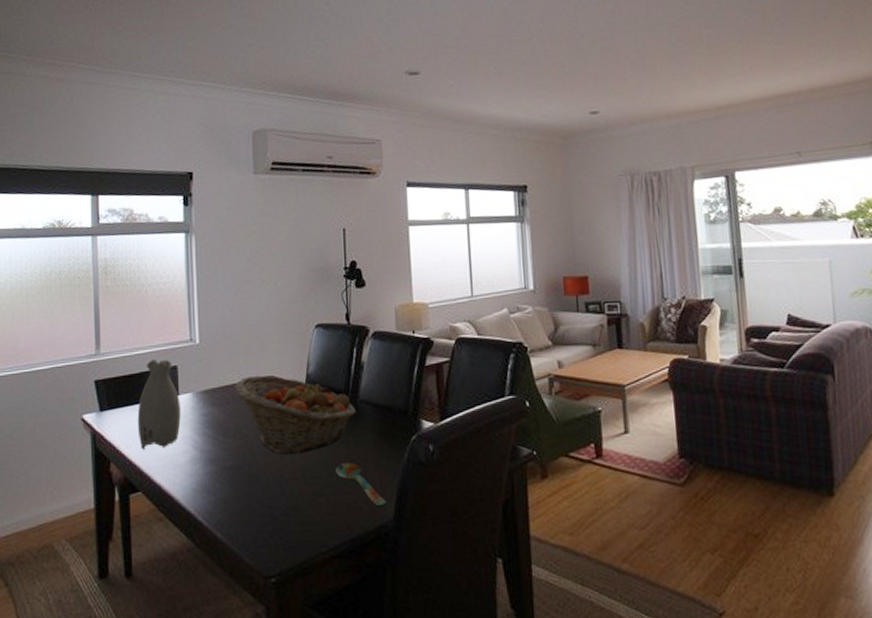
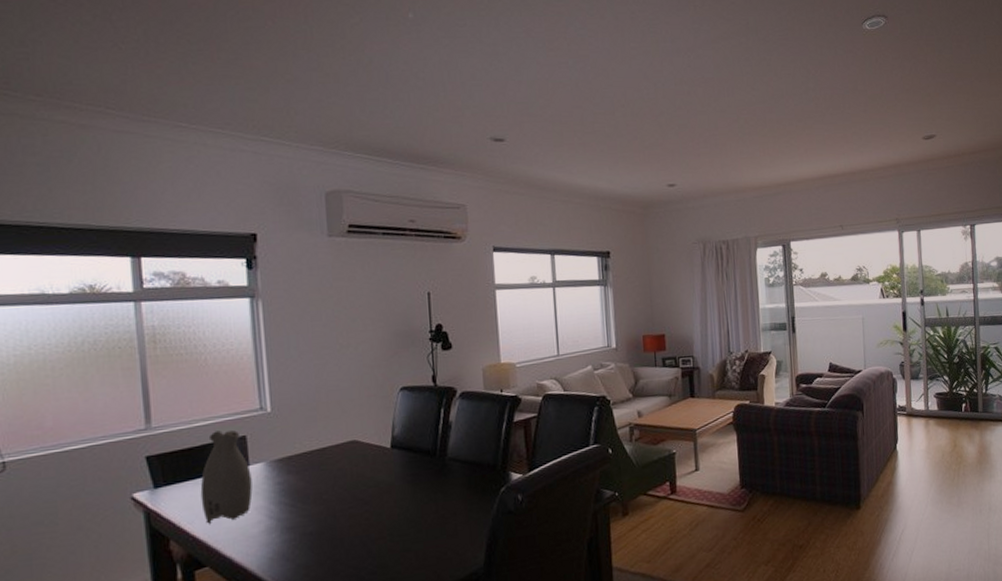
fruit basket: present [235,375,356,455] -> none [313,440,445,516]
spoon: present [336,463,387,507] -> none [425,517,477,556]

